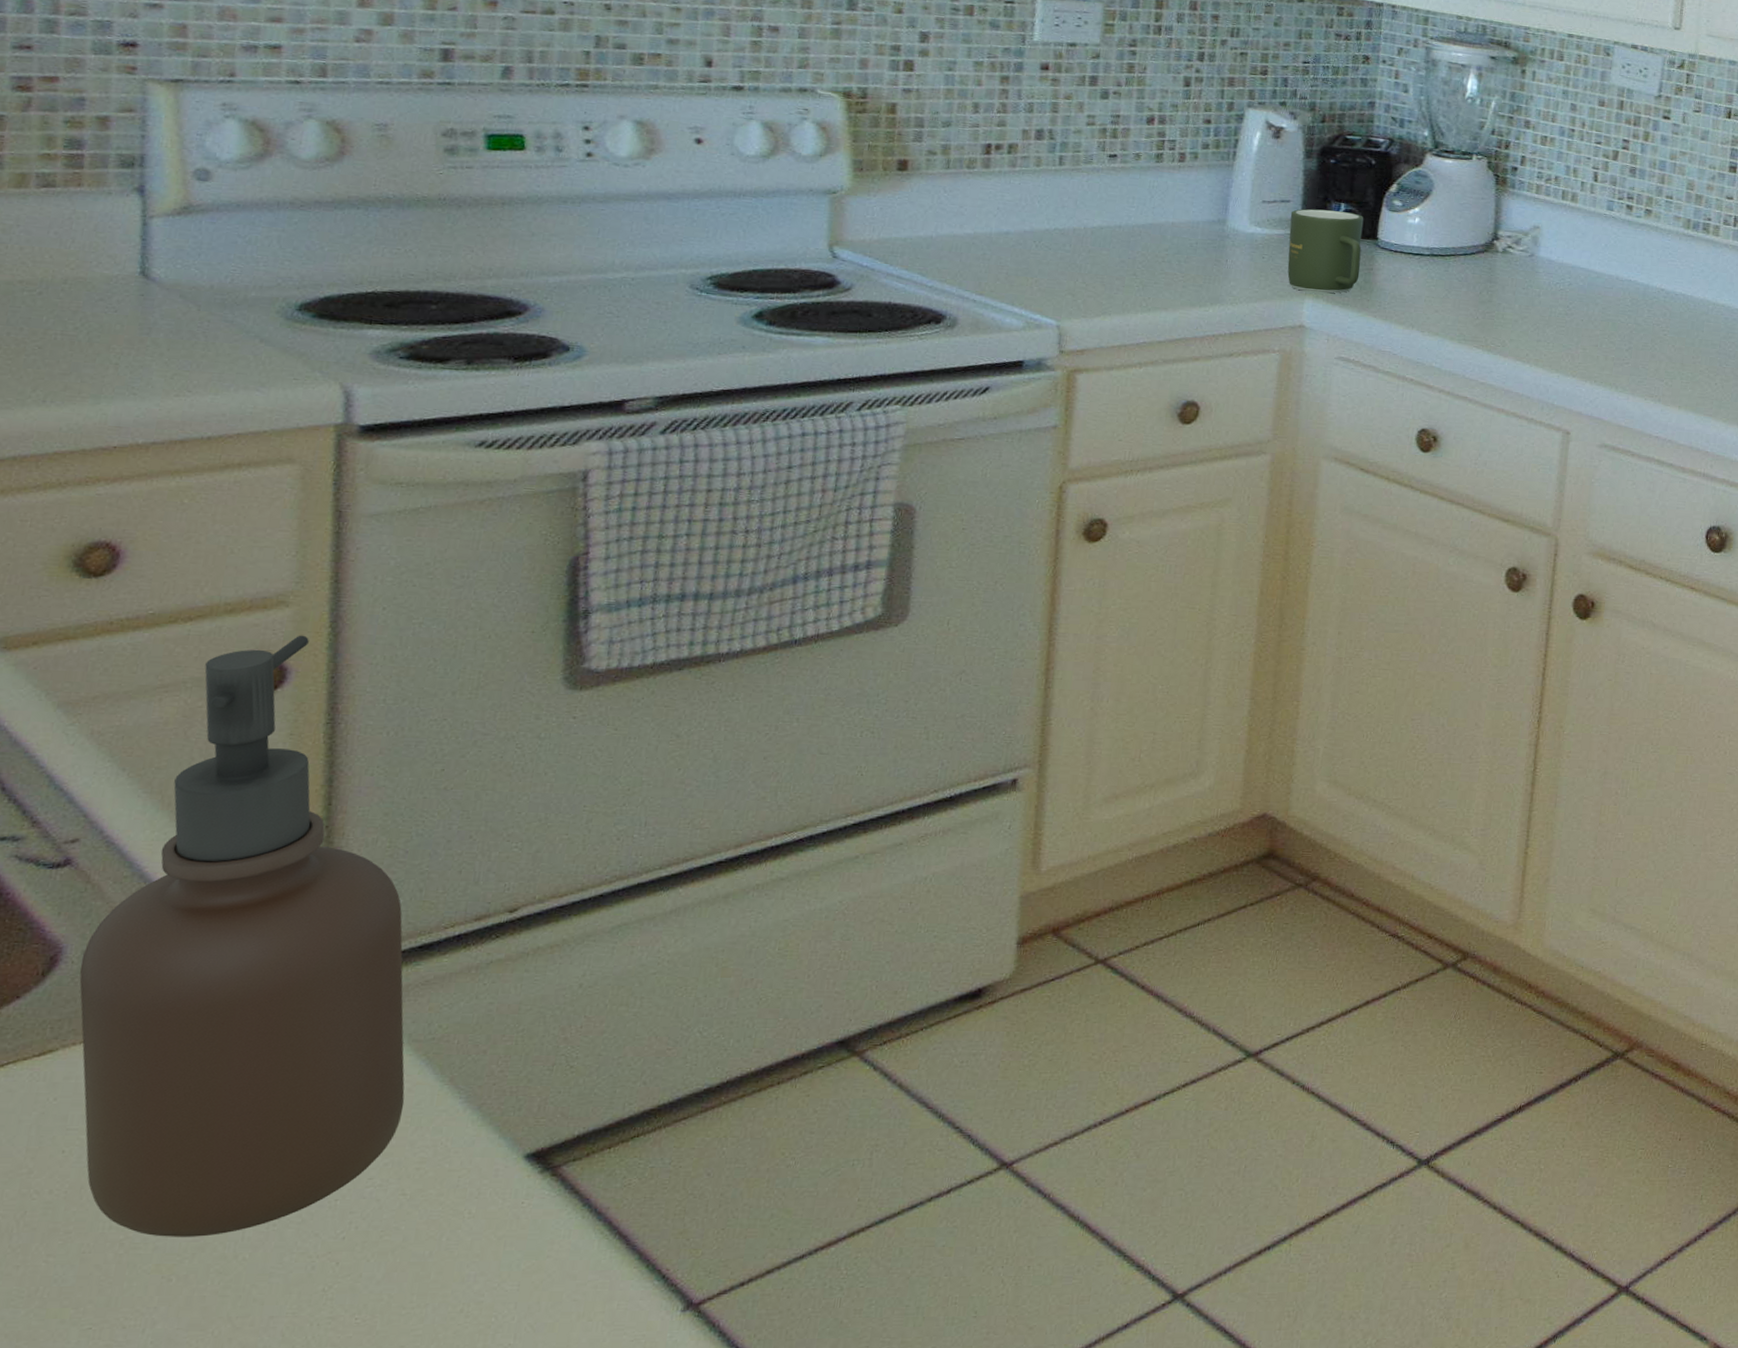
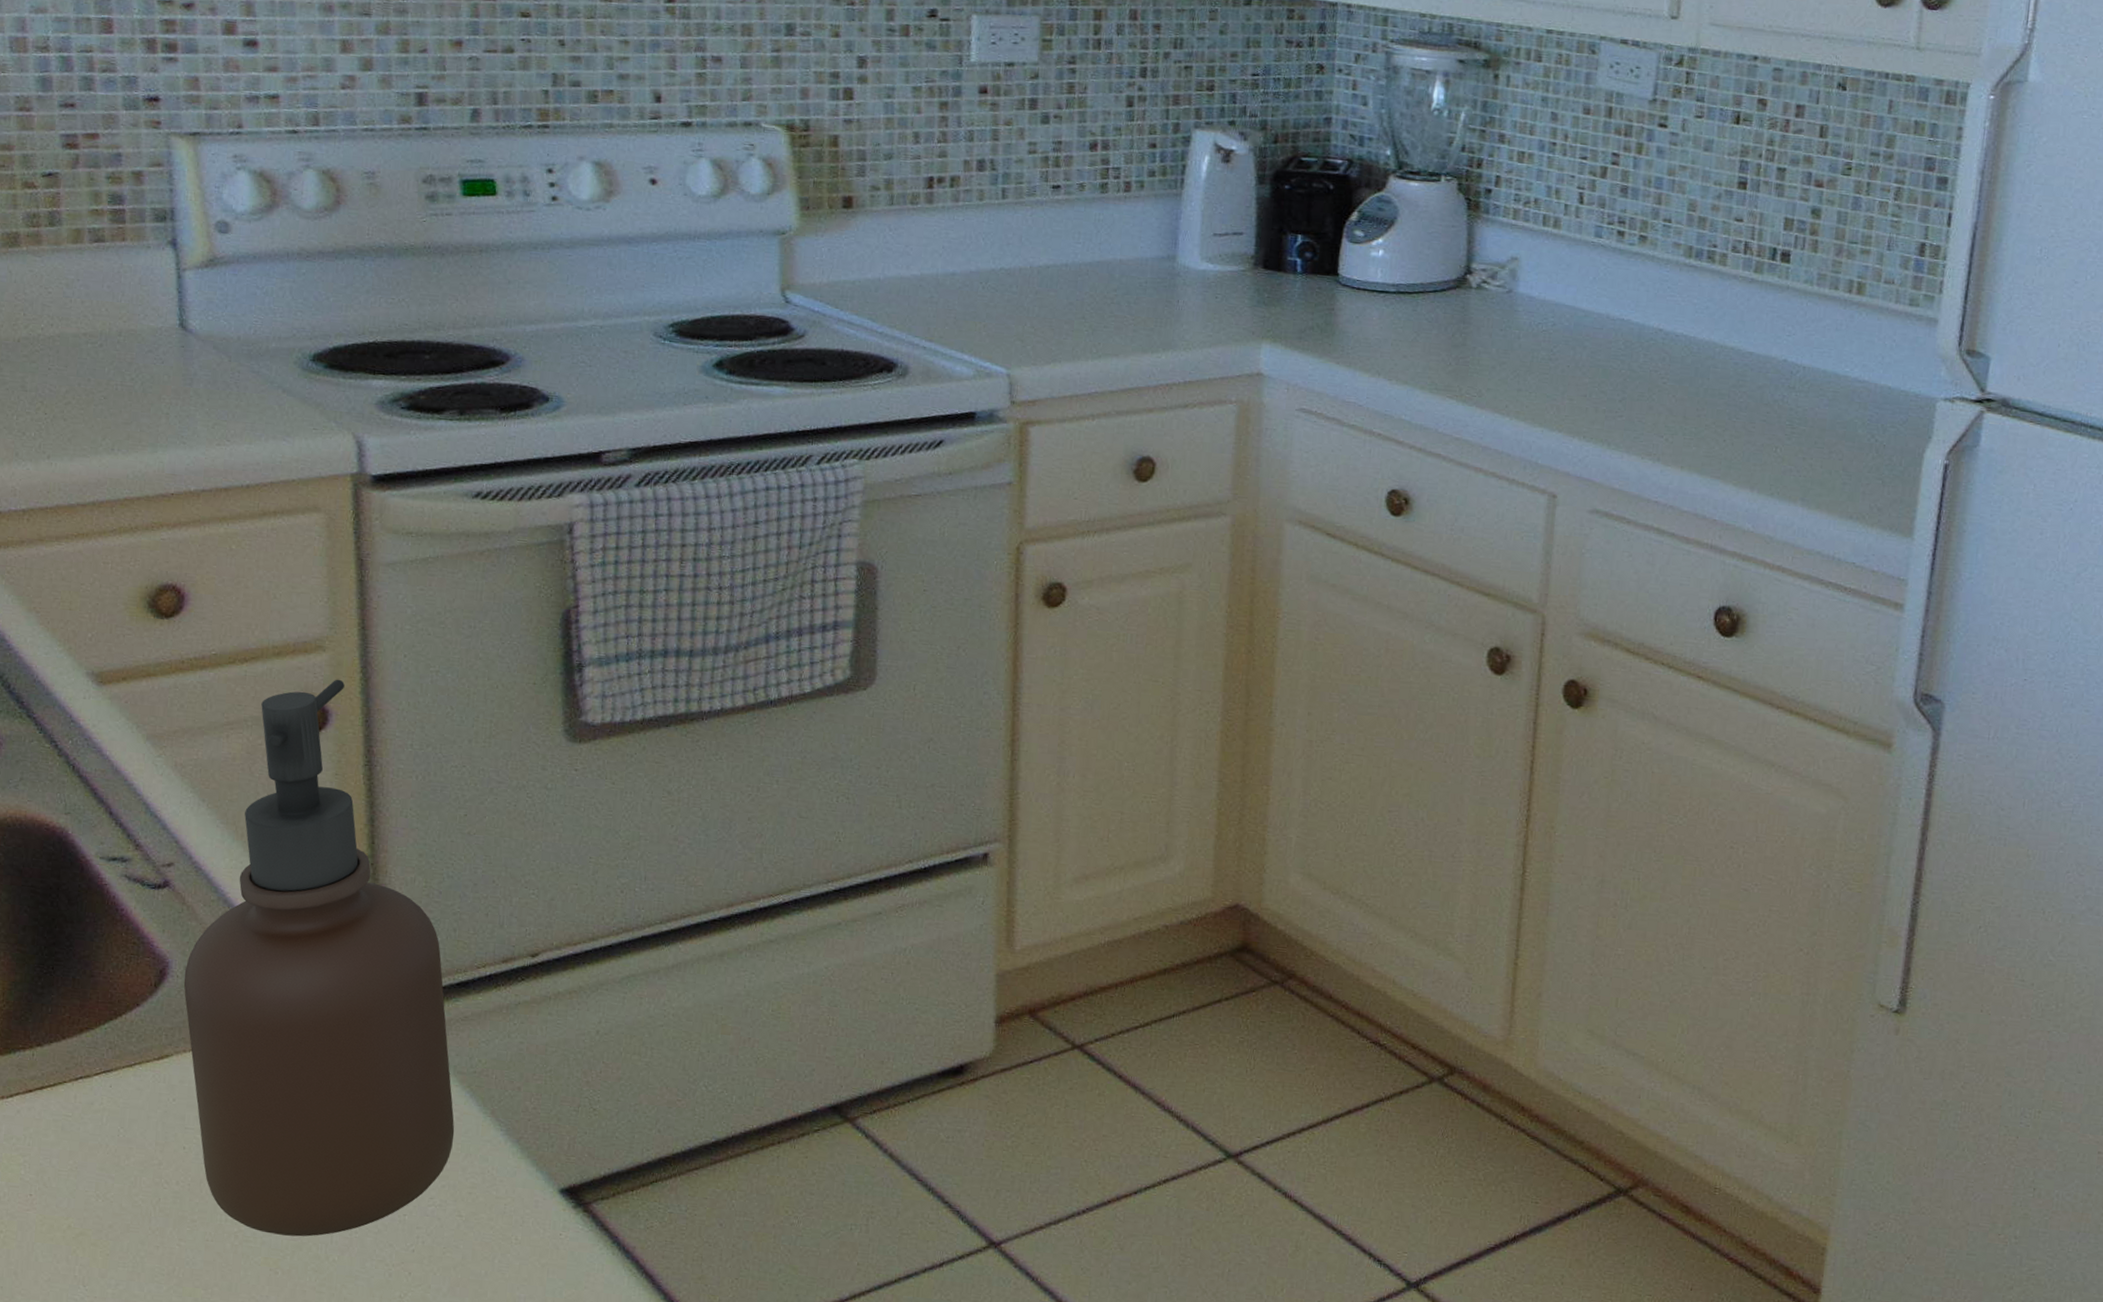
mug: present [1287,209,1364,294] -> none [1242,241,1323,337]

